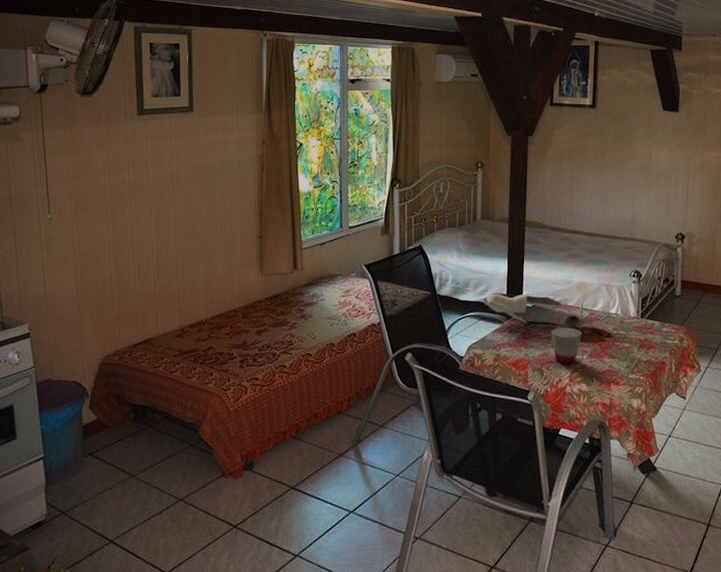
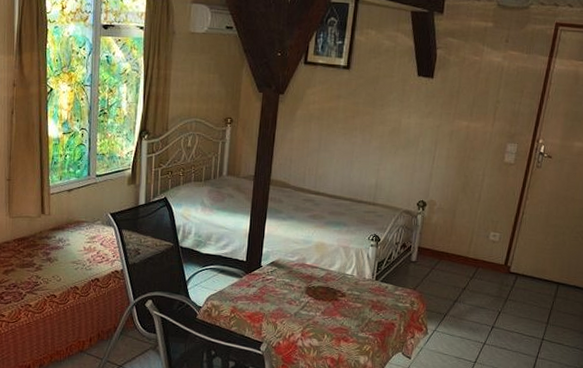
shawl: present [483,292,584,326] -> none [224,247,322,283]
cup: present [551,327,582,363] -> none [287,284,317,319]

